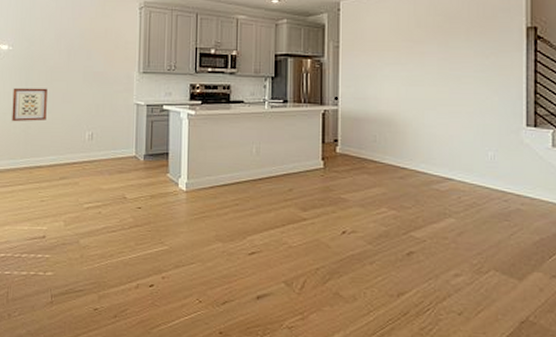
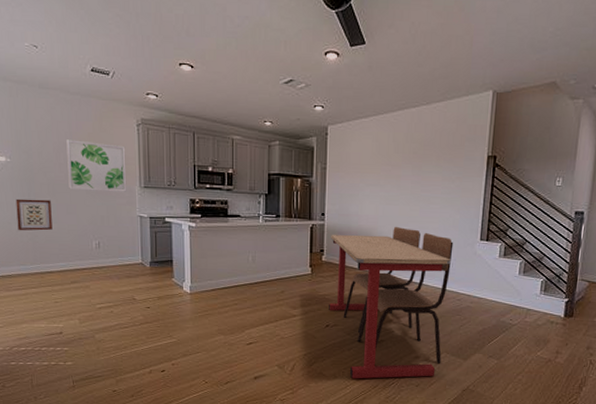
wall art: none [67,25,127,78] -> present [66,139,127,192]
school desk: none [345,110,493,303] -> present [329,226,454,379]

